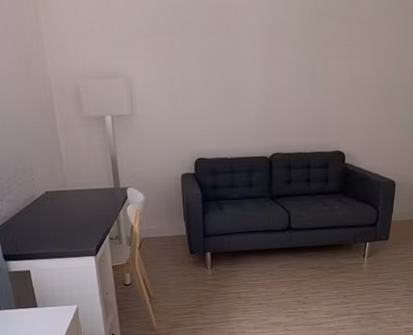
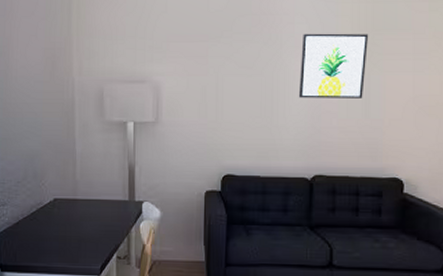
wall art: none [255,23,313,86] -> present [298,33,369,98]

